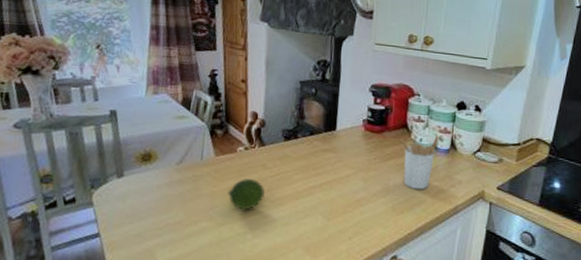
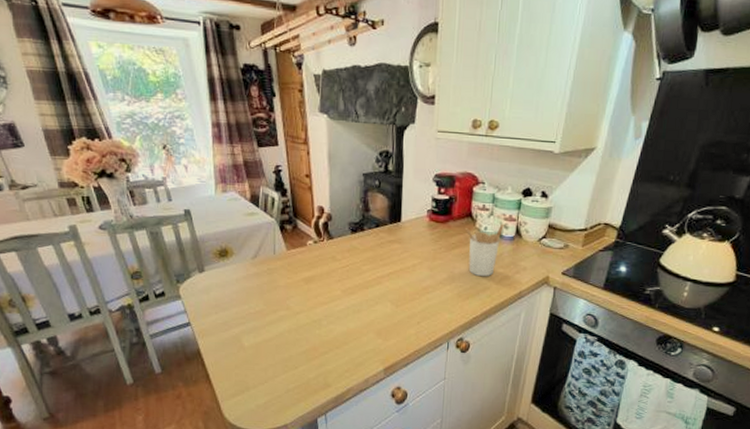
fruit: present [227,179,265,210] -> none [301,270,336,300]

